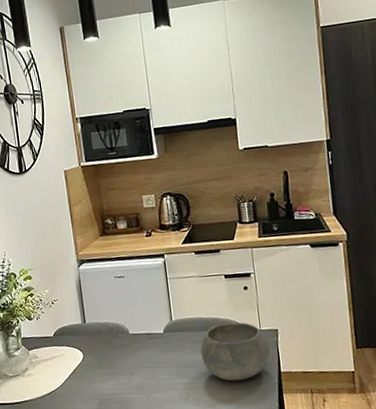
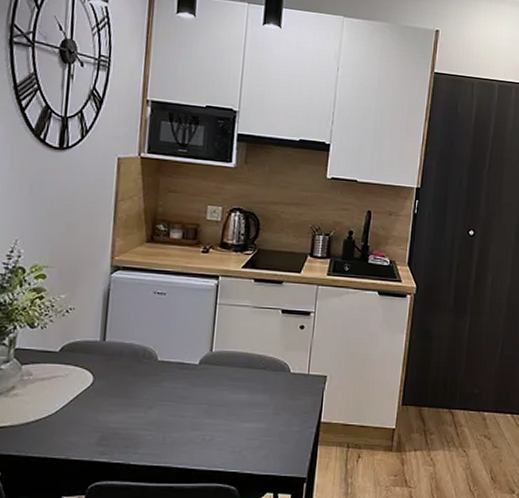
bowl: present [200,322,271,381] -> none [237,362,315,427]

